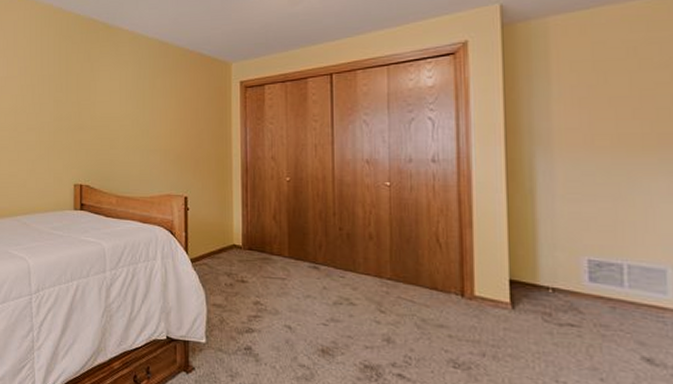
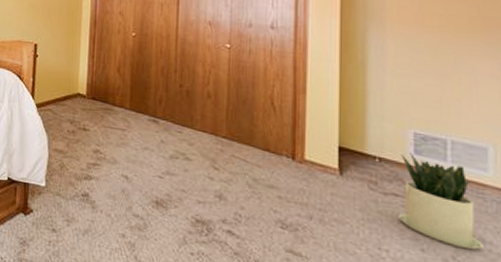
planter: none [575,281,666,376] -> present [399,153,484,251]

